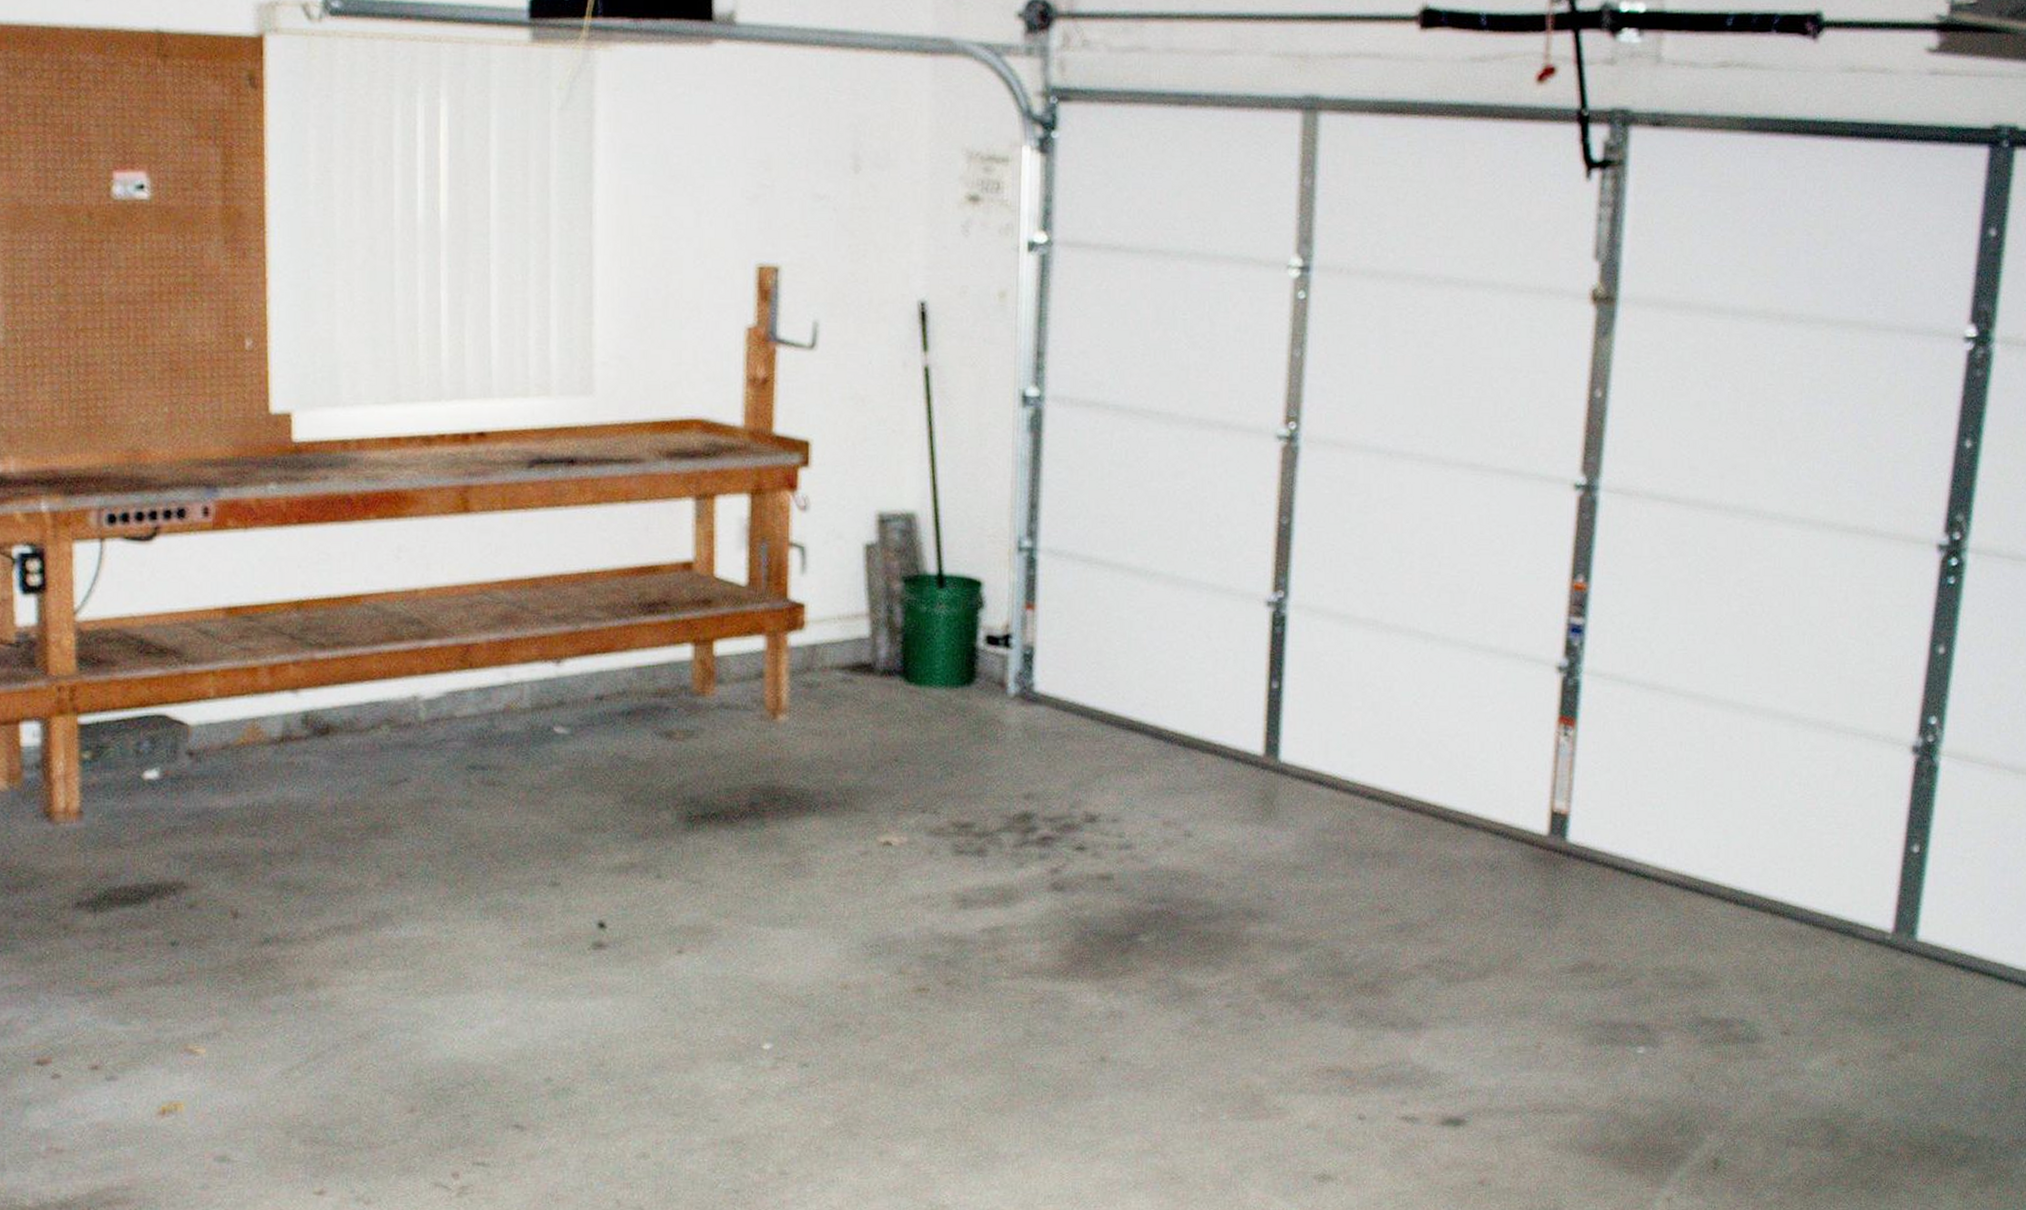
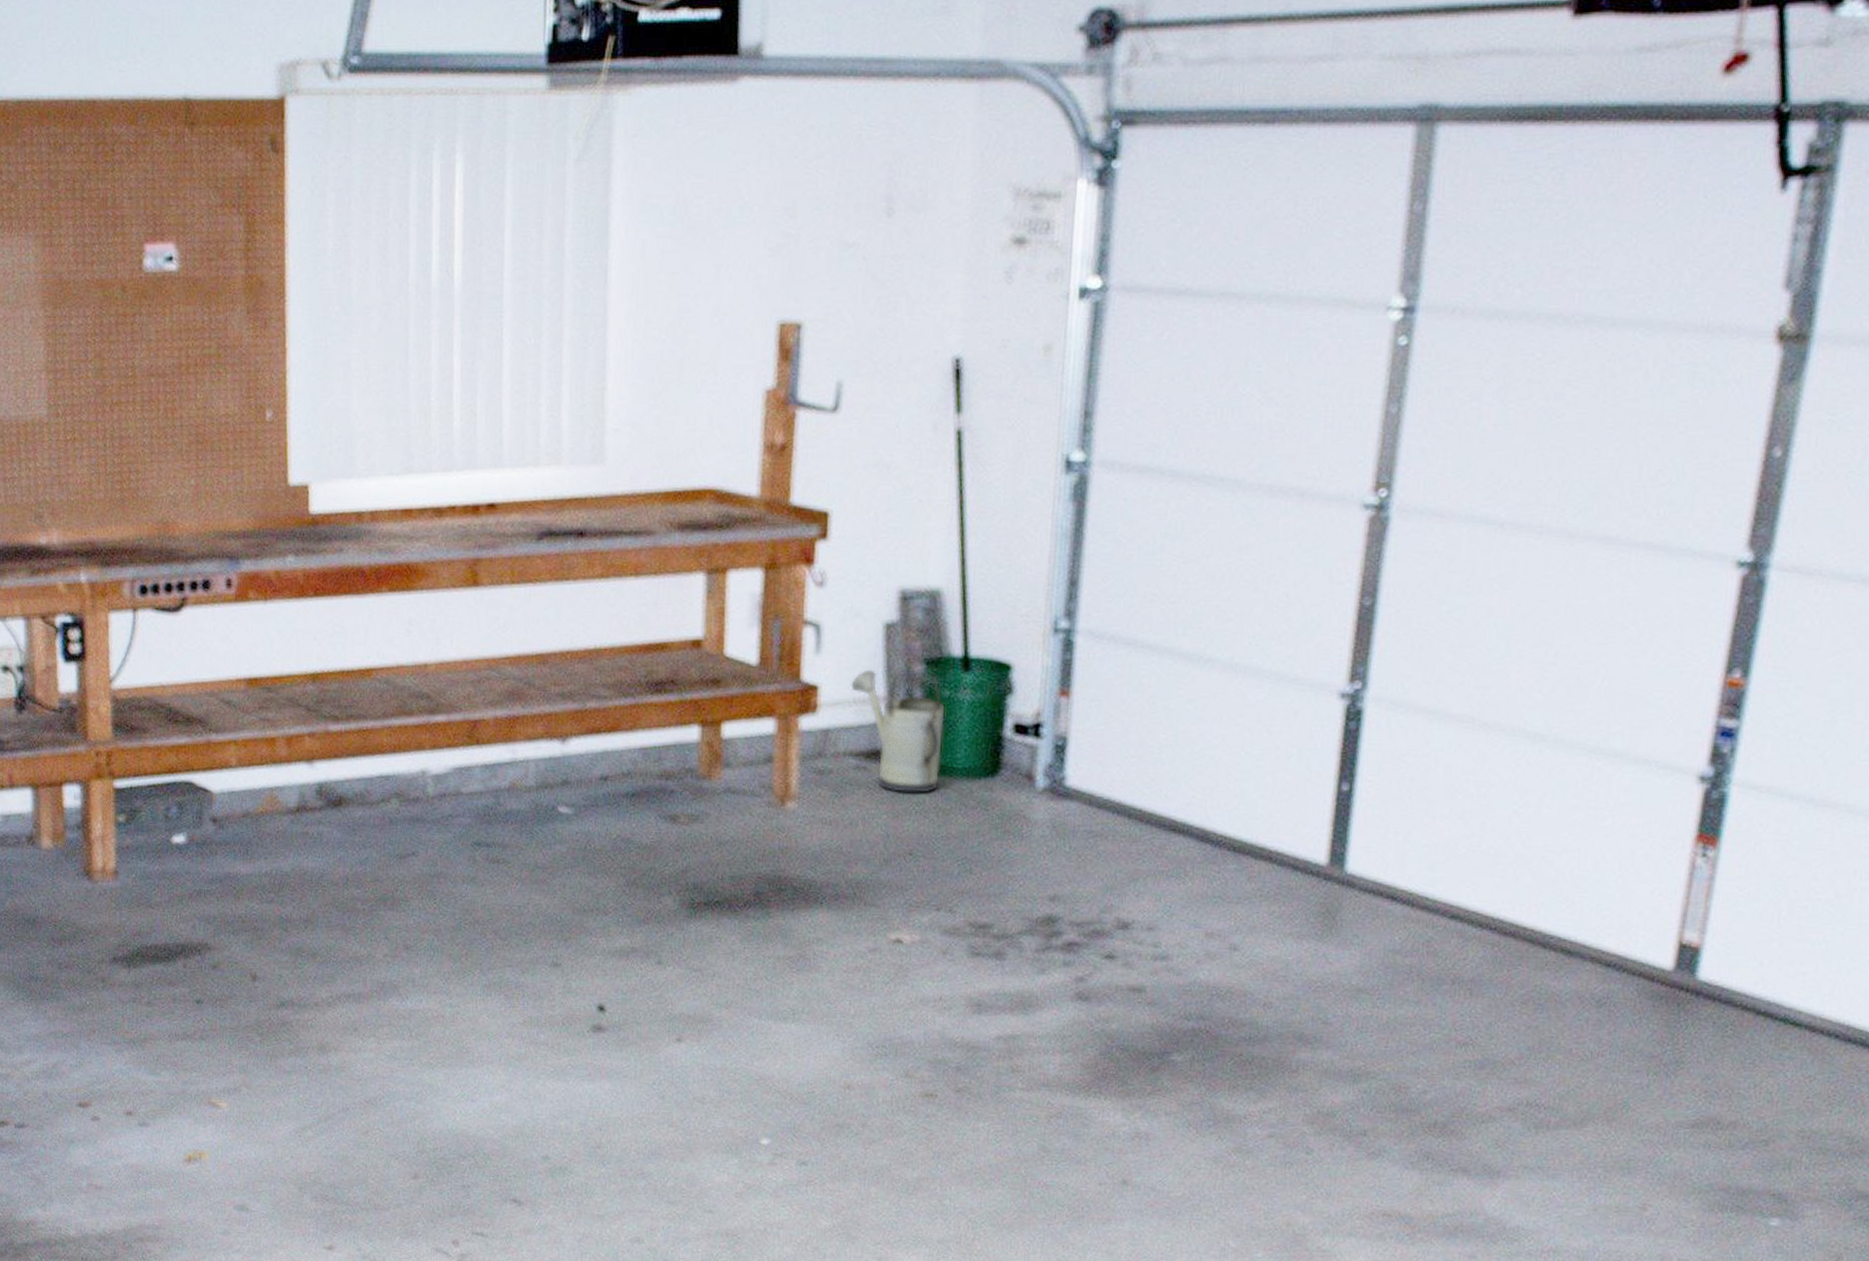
watering can: none [835,588,923,702] -> present [851,669,945,793]

